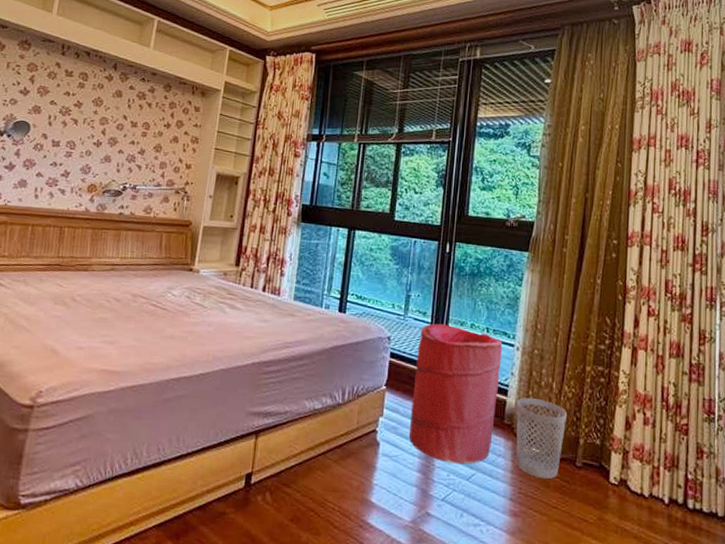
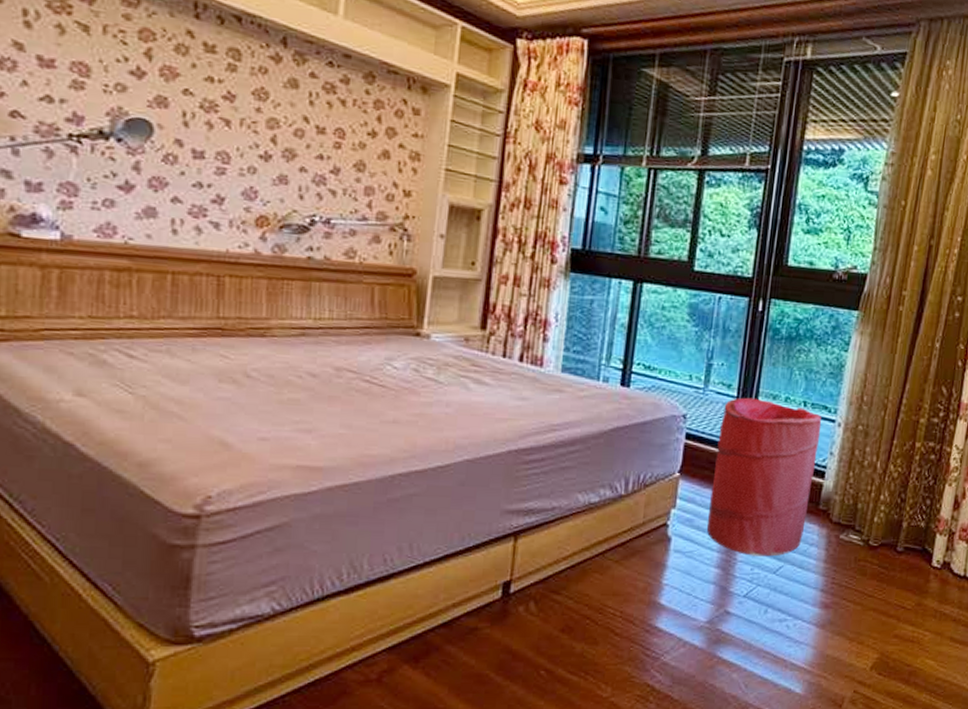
wastebasket: present [516,398,567,480] -> none [831,480,891,567]

